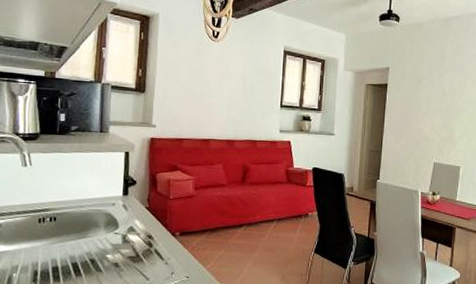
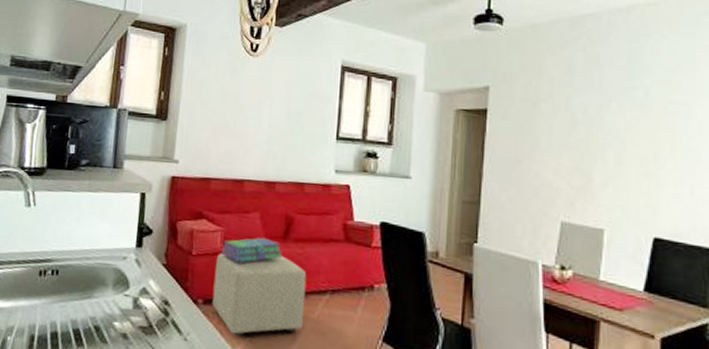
ottoman: none [187,196,259,258] -> present [212,253,307,337]
stack of books: none [193,182,241,203] -> present [221,237,283,263]

